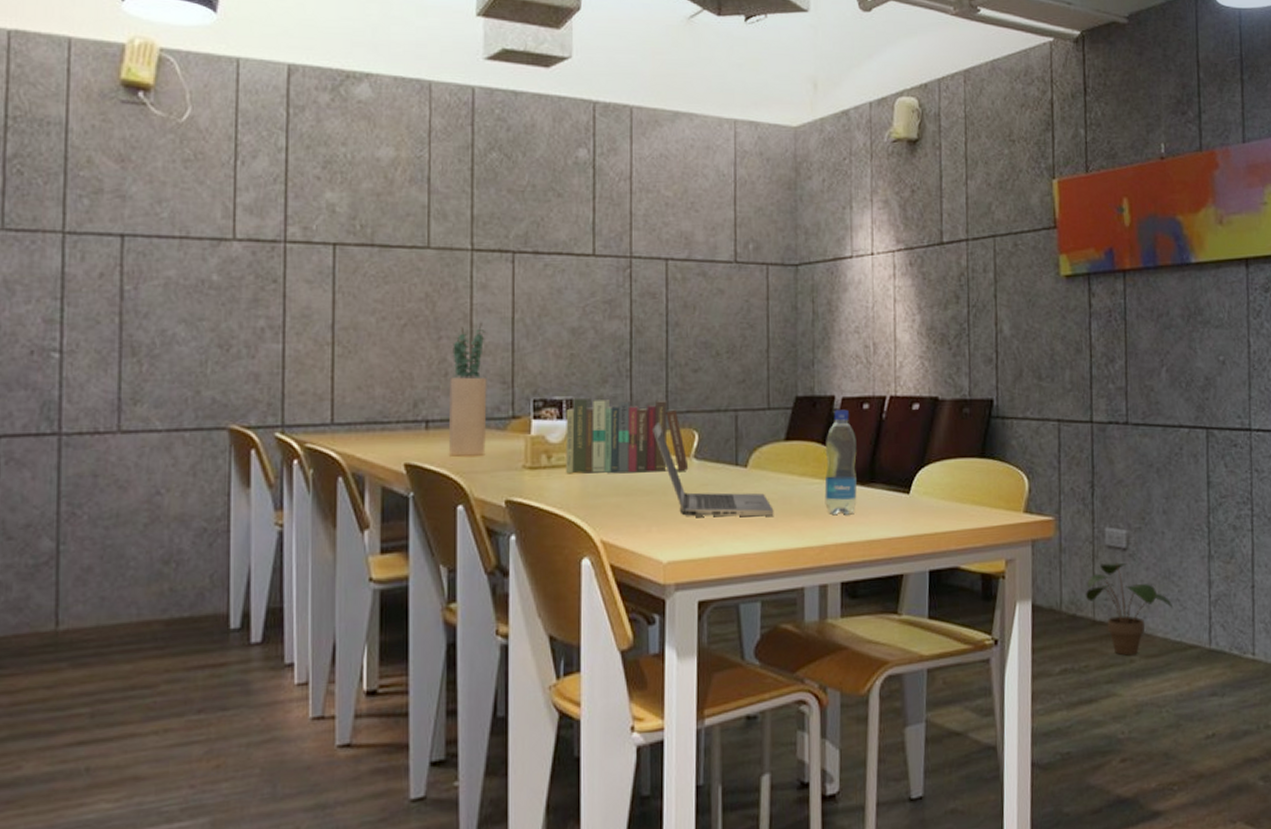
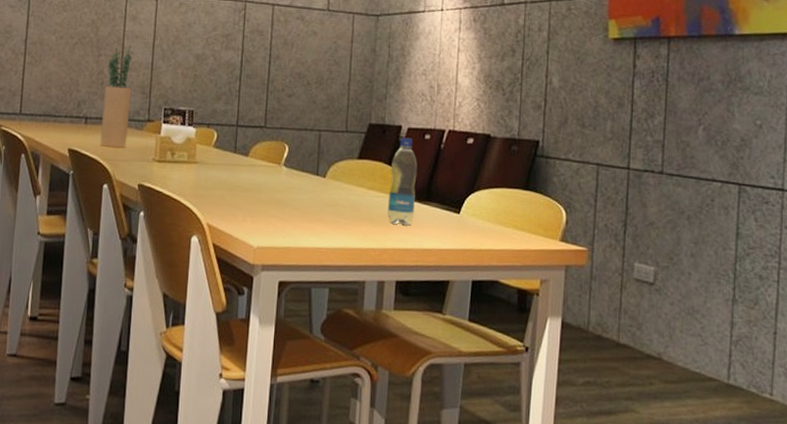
books: present [566,397,689,474] -> none [185,109,279,176]
laptop: present [653,423,774,517] -> none [253,135,345,219]
potted plant: present [1085,562,1174,656] -> none [611,294,695,379]

